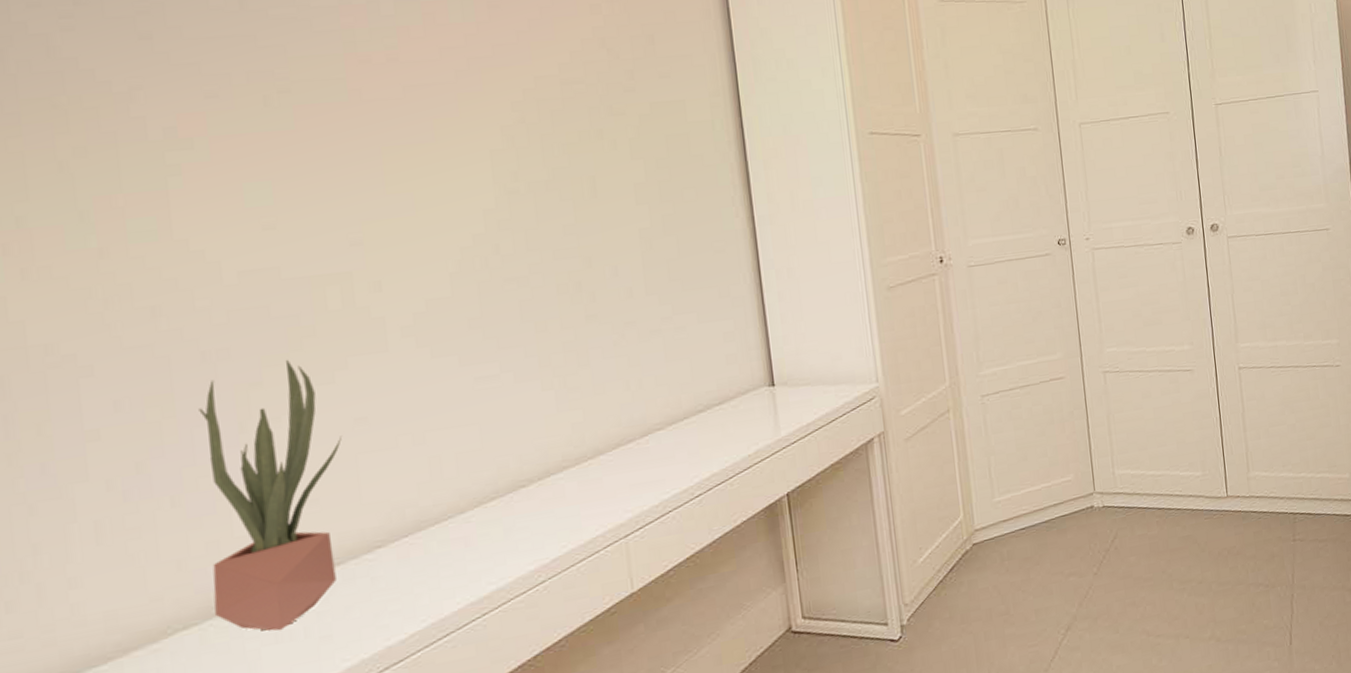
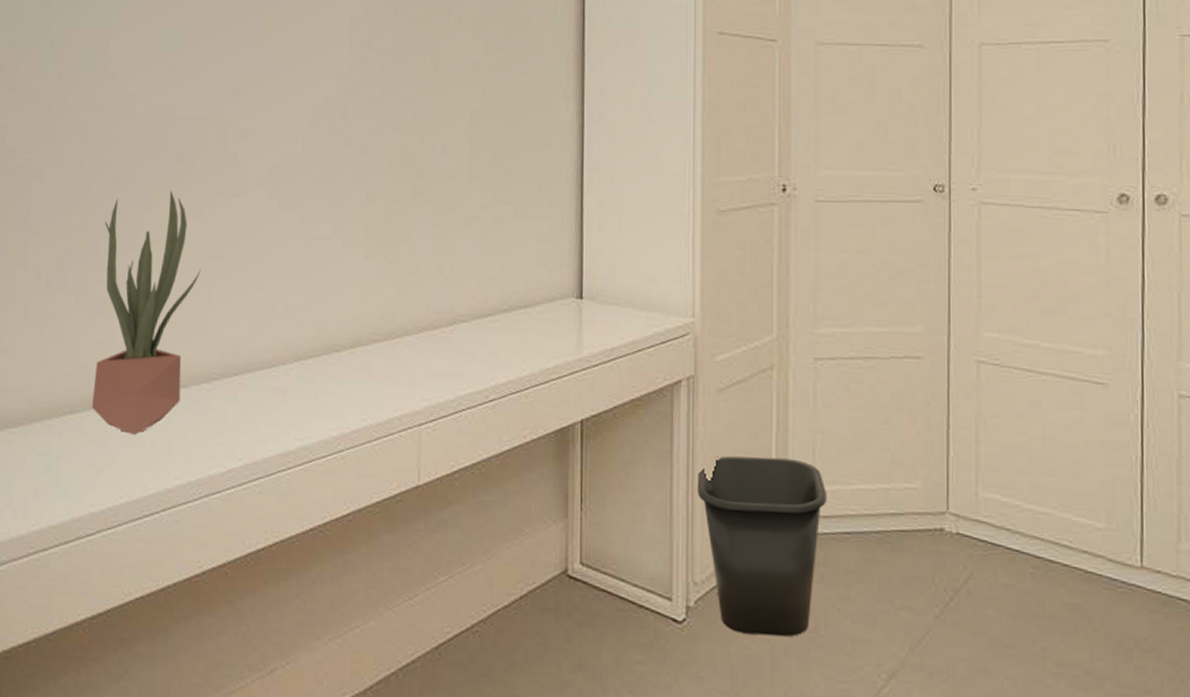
waste bin: none [897,480,1004,634] -> present [696,455,827,637]

